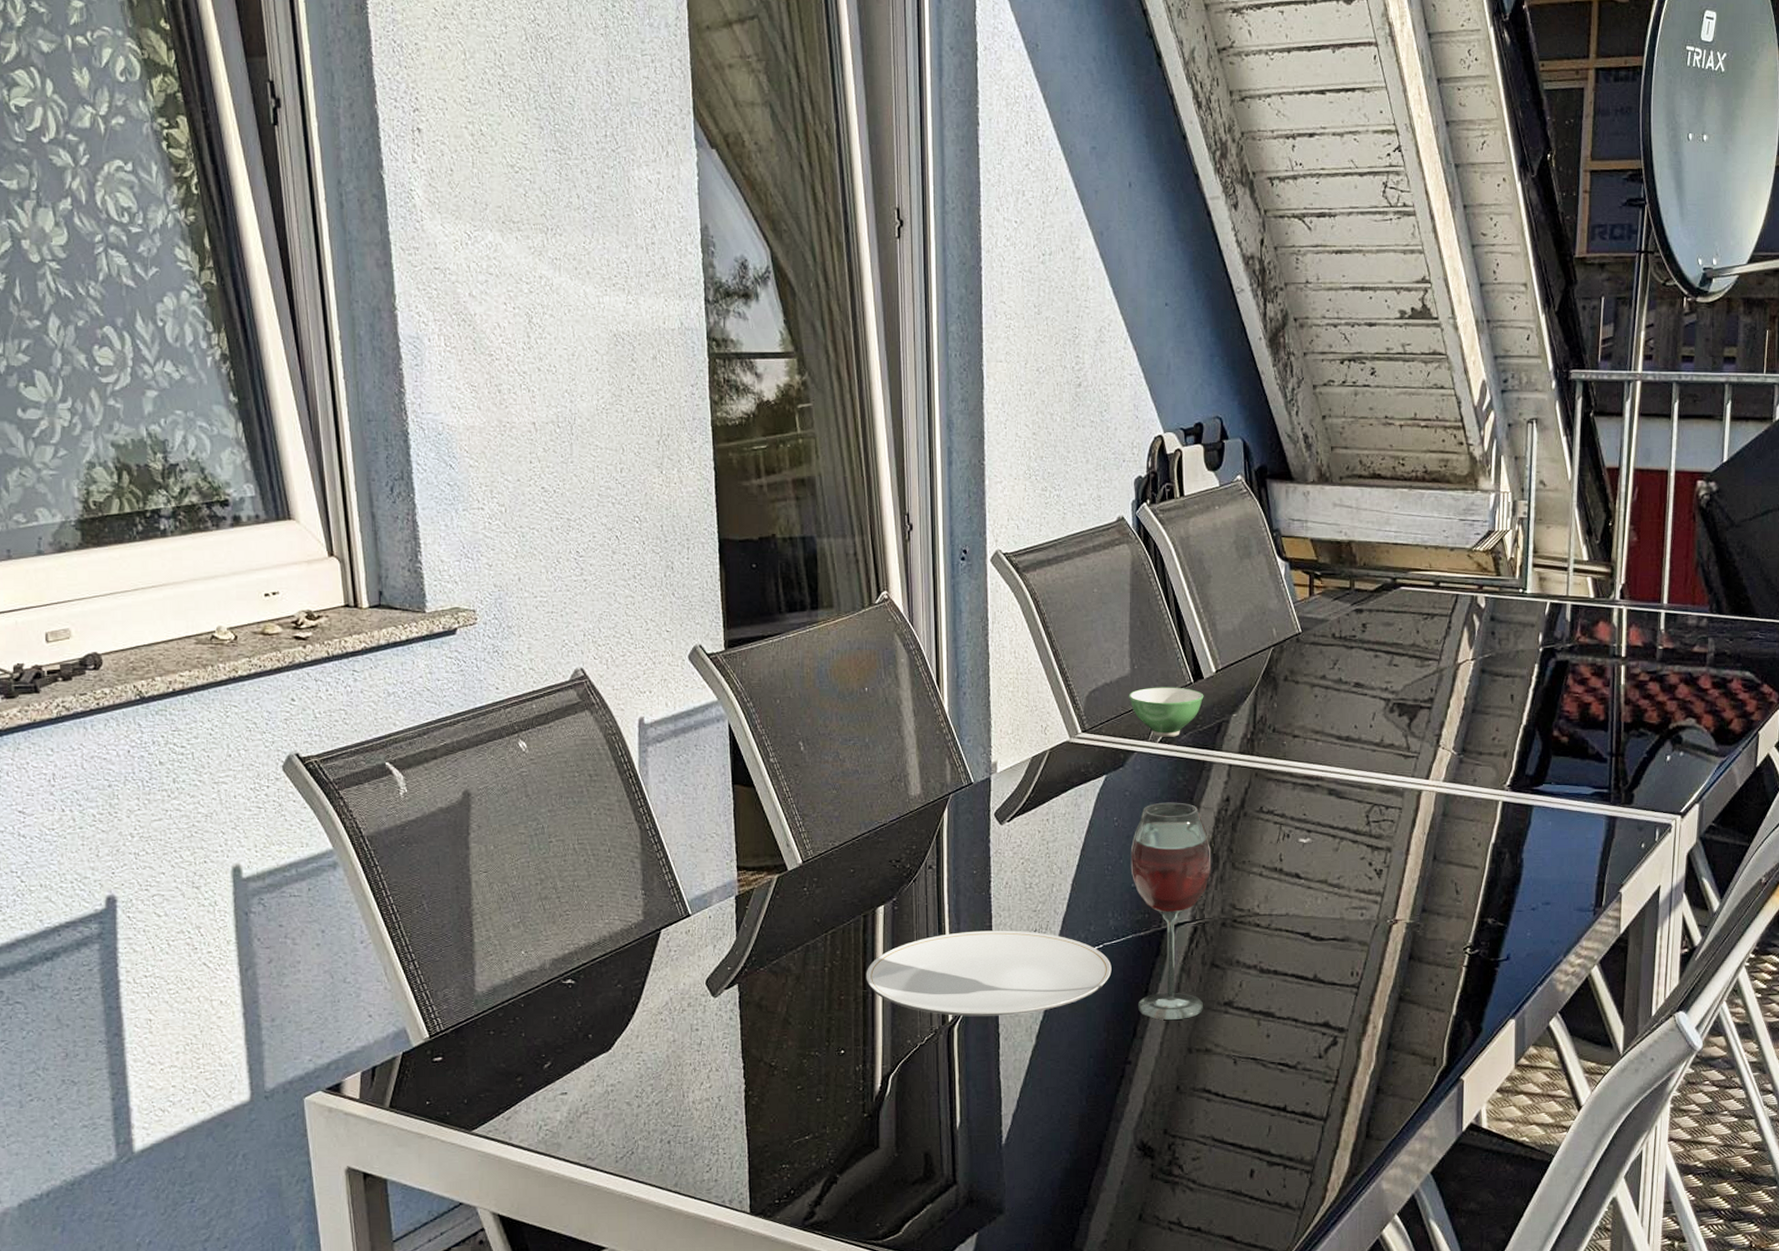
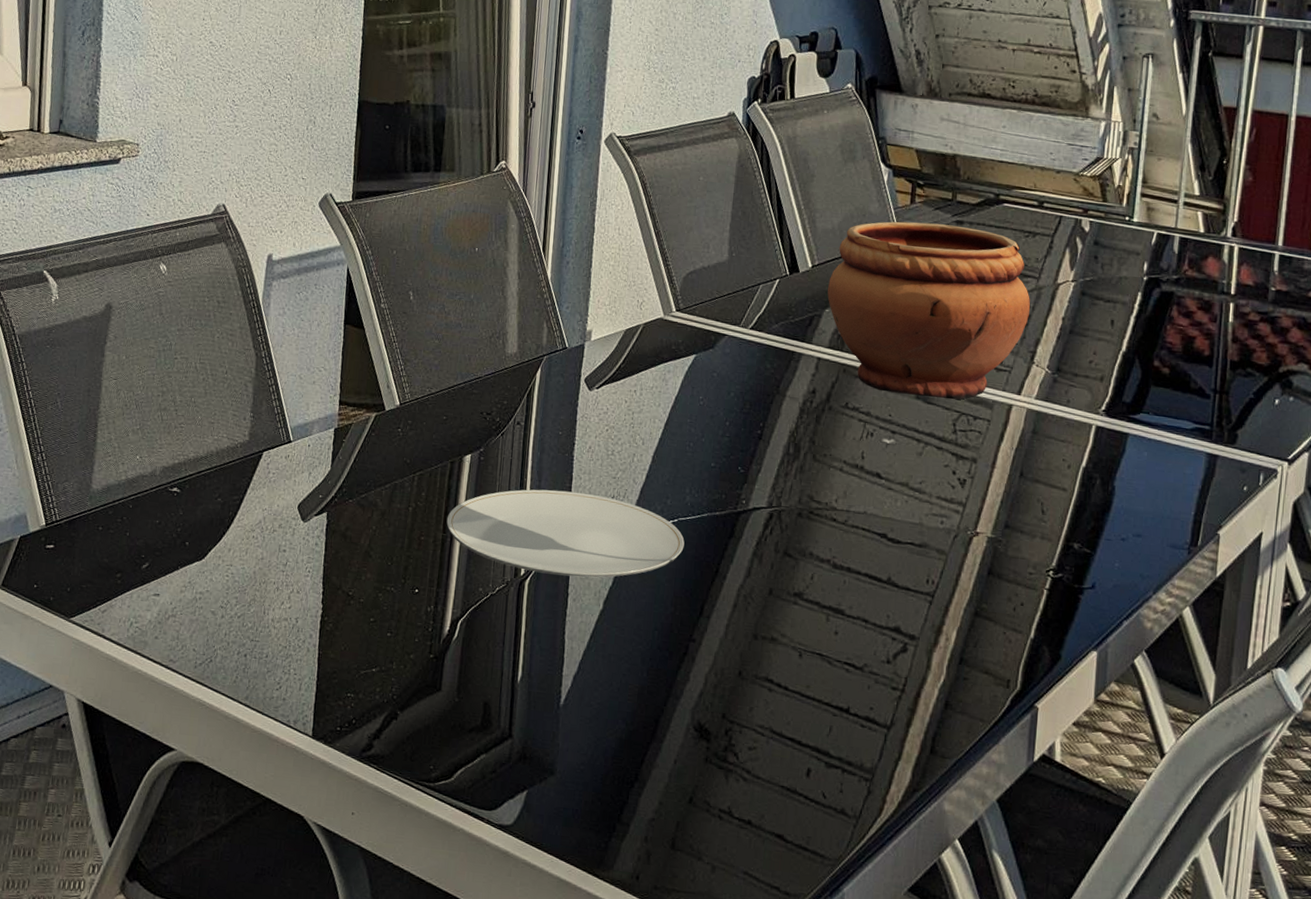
bowl: present [1128,687,1204,737] -> none [724,275,798,325]
wineglass: present [1130,802,1210,1020] -> none [707,387,793,605]
planter pot: none [1234,614,1432,792] -> present [827,221,1030,400]

